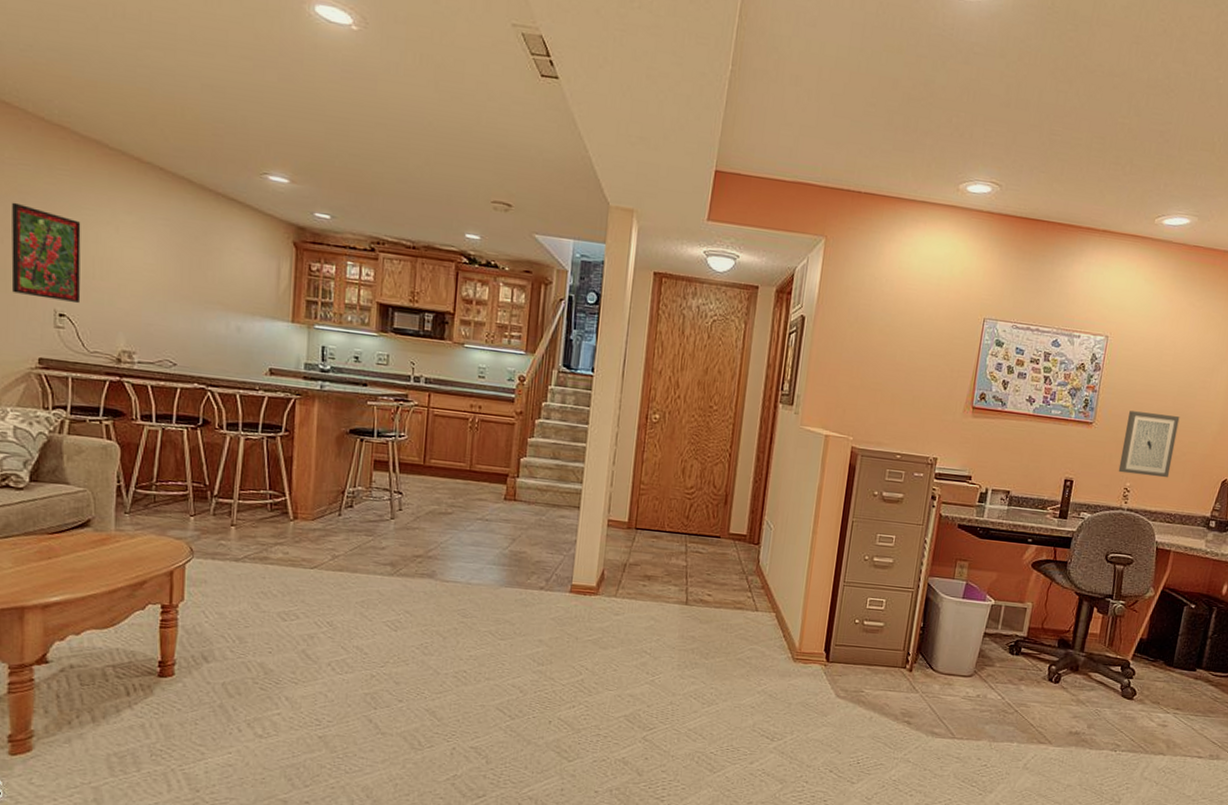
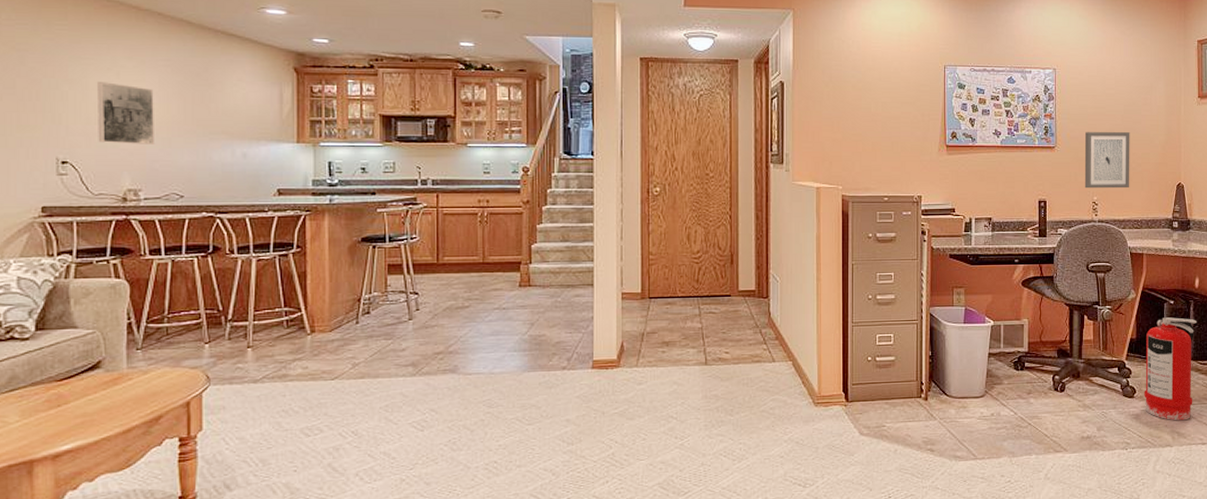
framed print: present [11,202,81,304] -> none [11,60,83,150]
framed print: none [95,235,152,307] -> present [98,82,154,144]
fire extinguisher: none [1143,621,1218,731] -> present [1144,317,1198,421]

